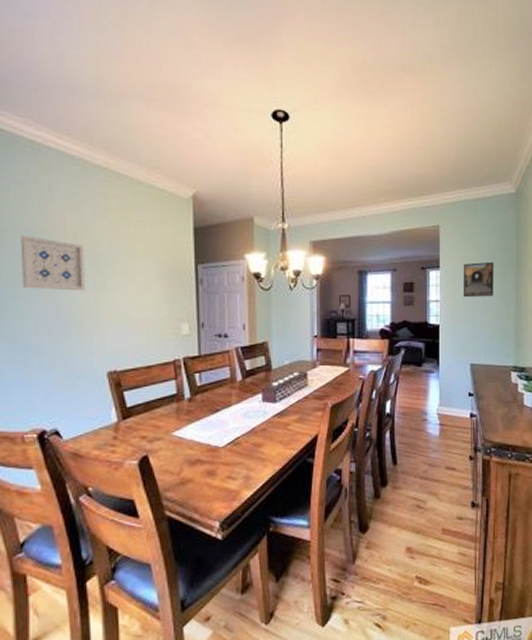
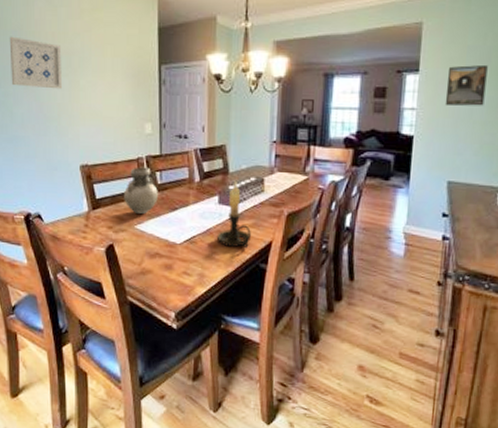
vase: none [159,369,197,419] -> present [124,167,158,214]
candle holder: none [261,376,296,444] -> present [216,180,251,248]

